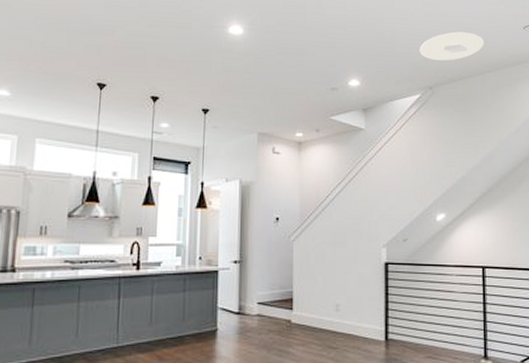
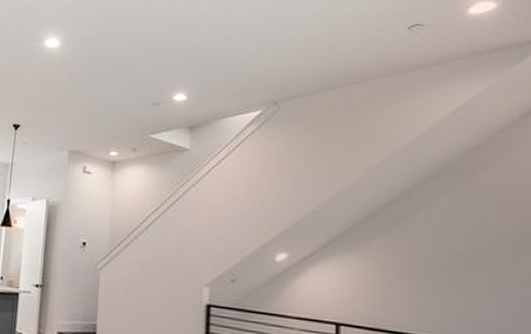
ceiling light: present [419,31,485,61] -> none [262,36,352,71]

